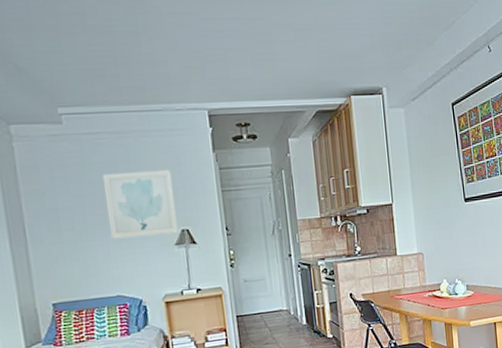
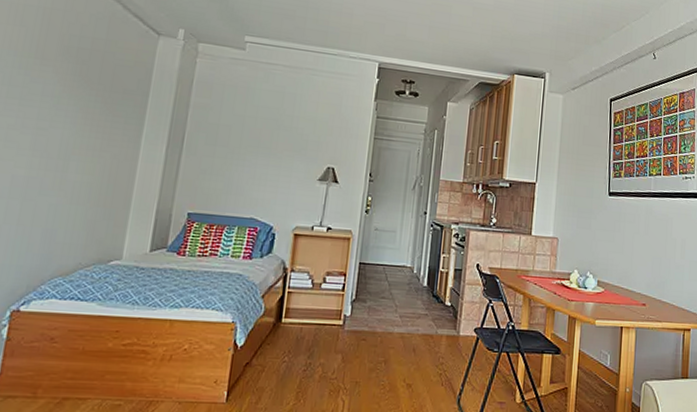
wall art: present [102,169,179,239] -> none [259,101,331,170]

